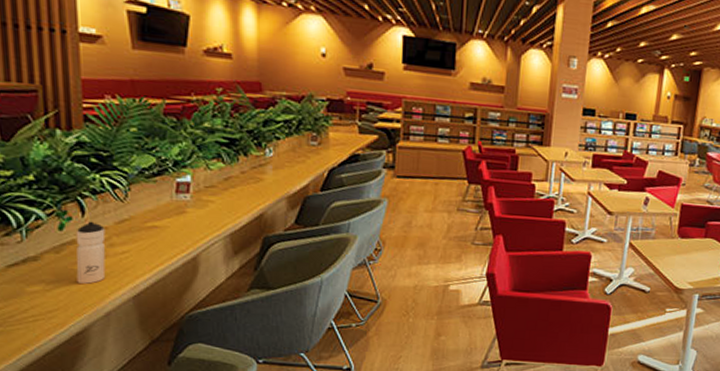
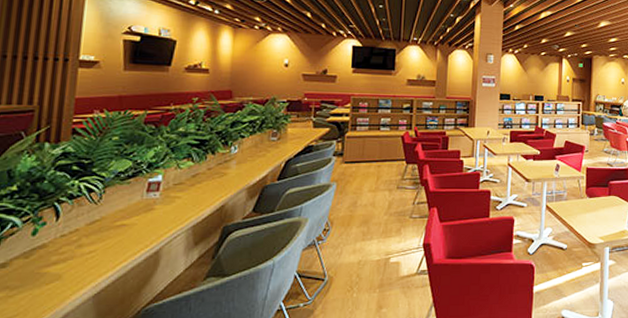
water bottle: present [76,221,106,284] -> none [41,224,76,286]

